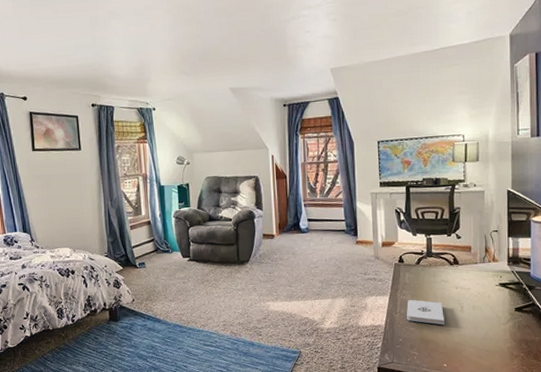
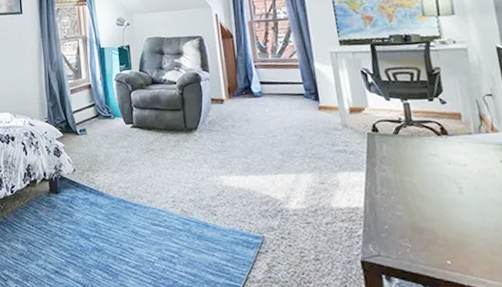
notepad: present [406,299,445,325] -> none [388,176,441,210]

